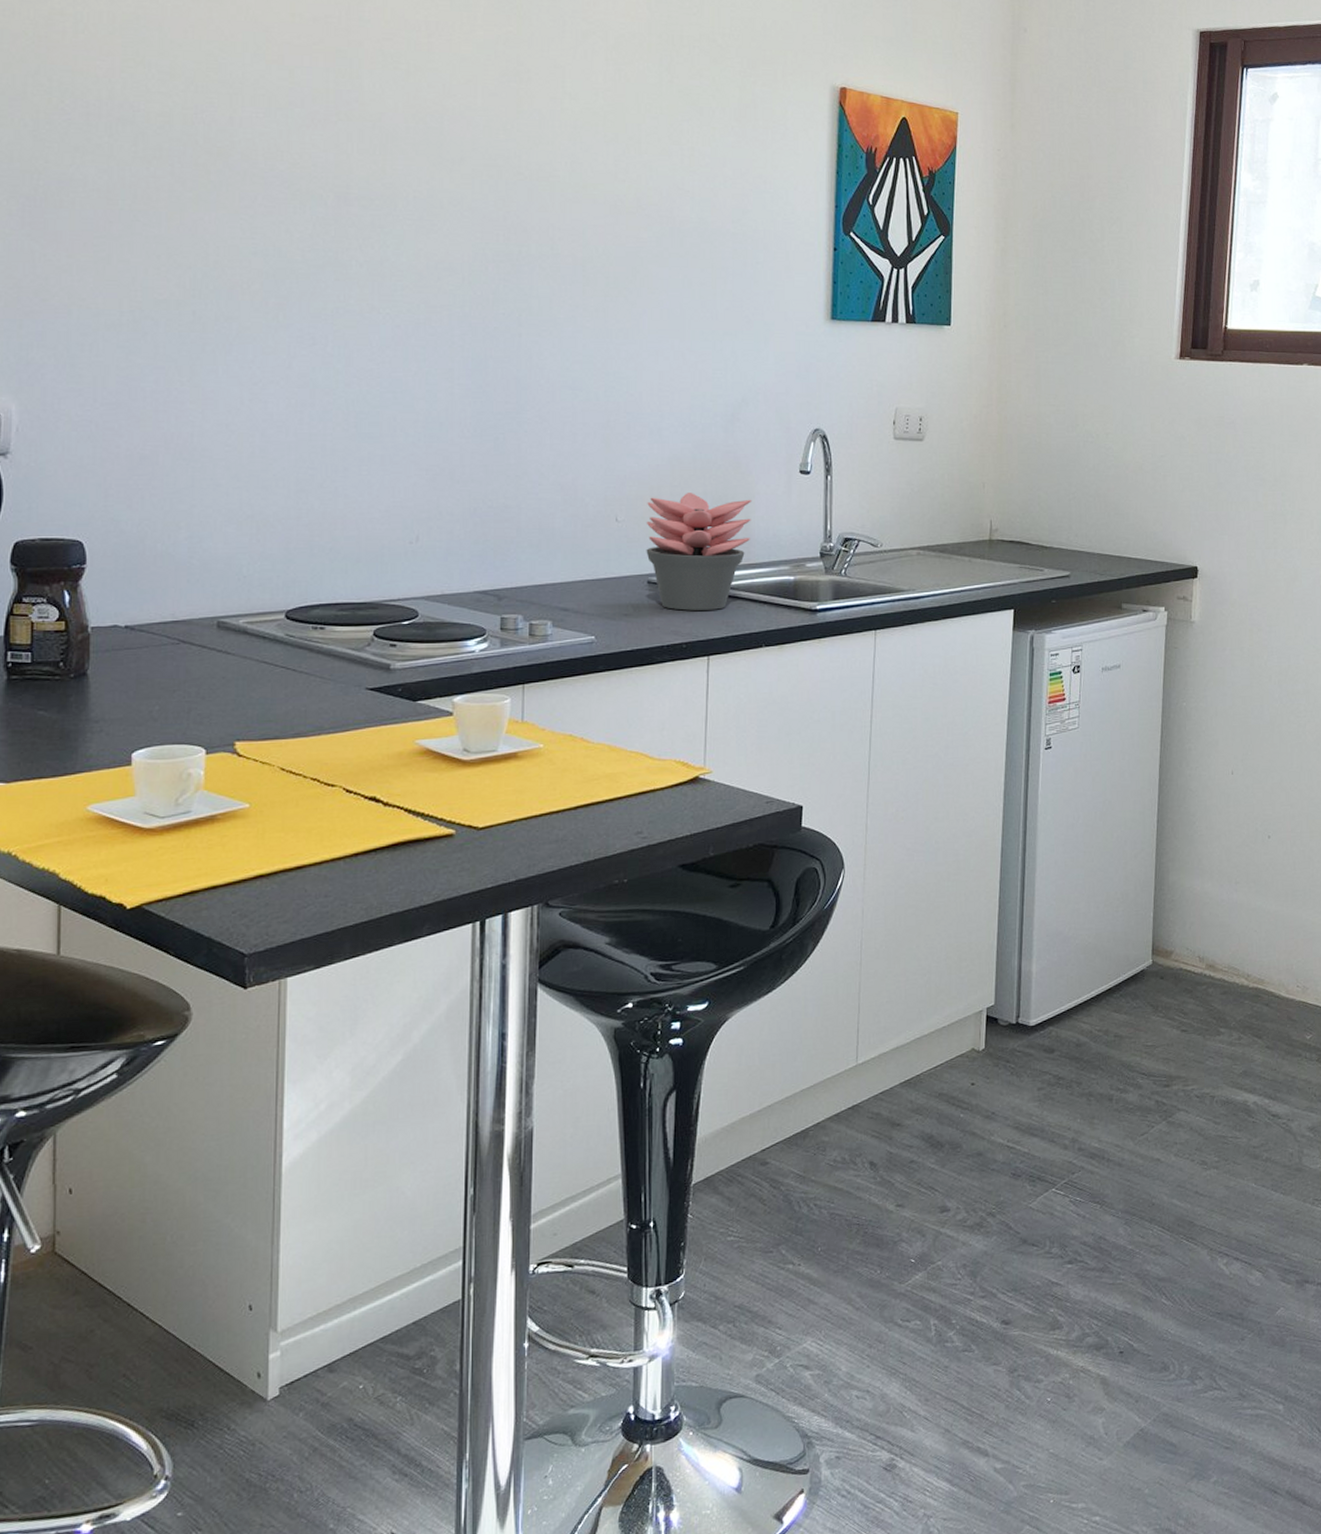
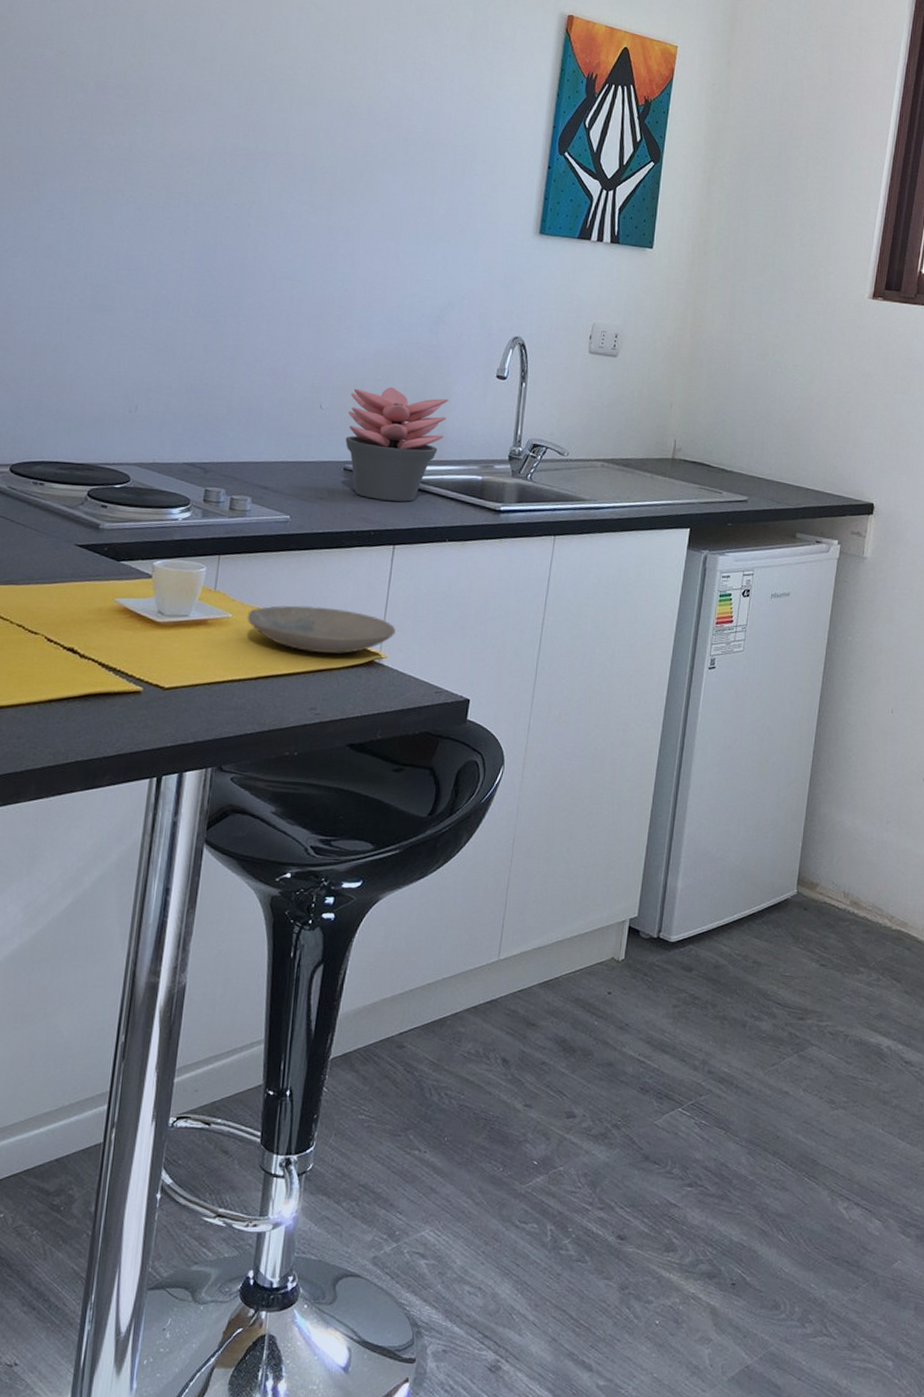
plate: none [559,727,718,775] -> present [247,605,396,654]

